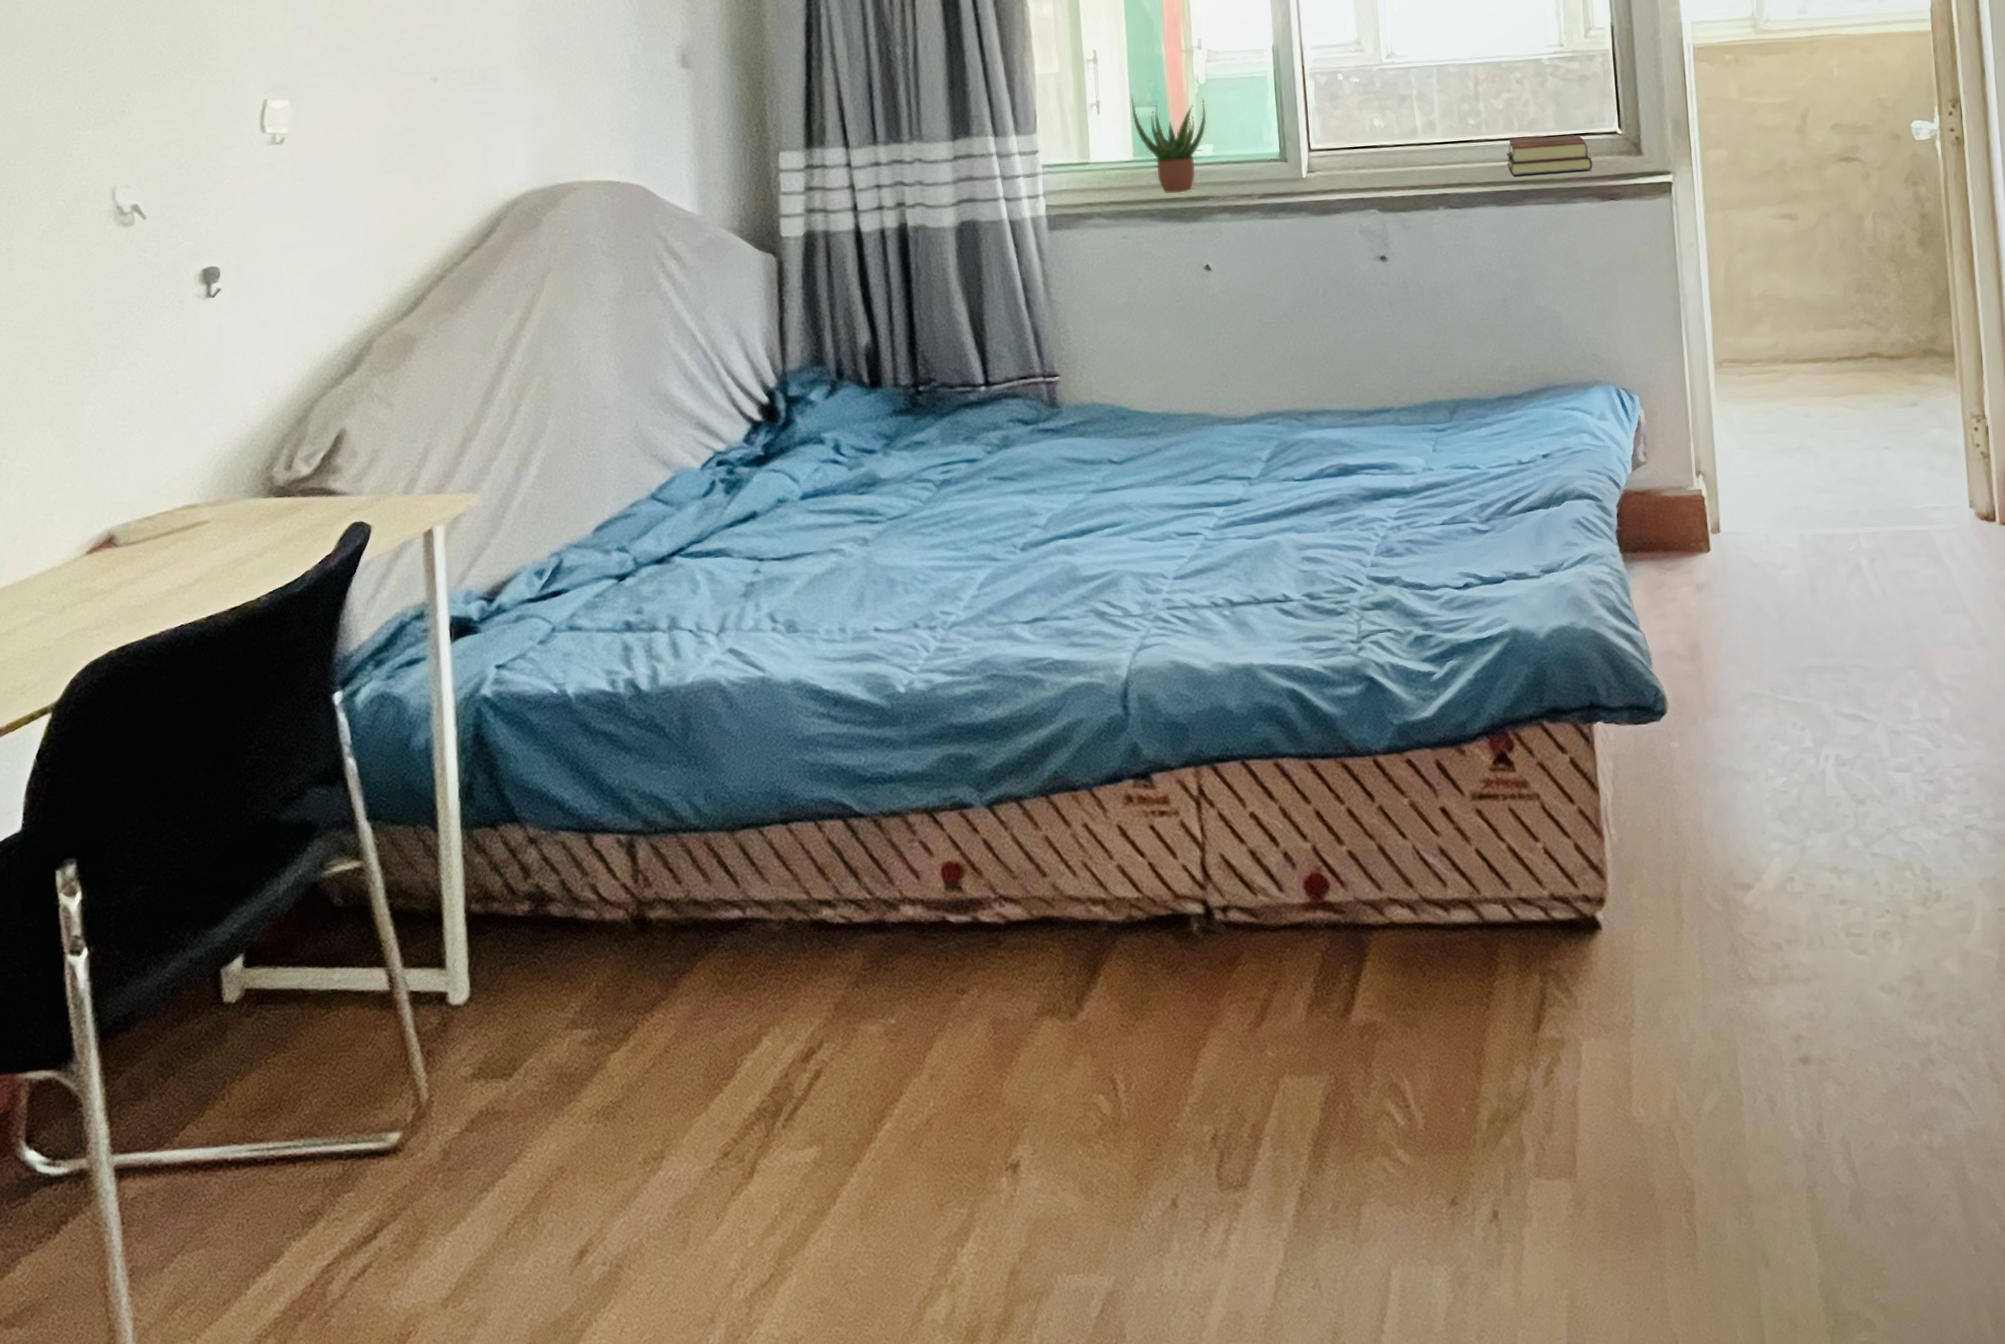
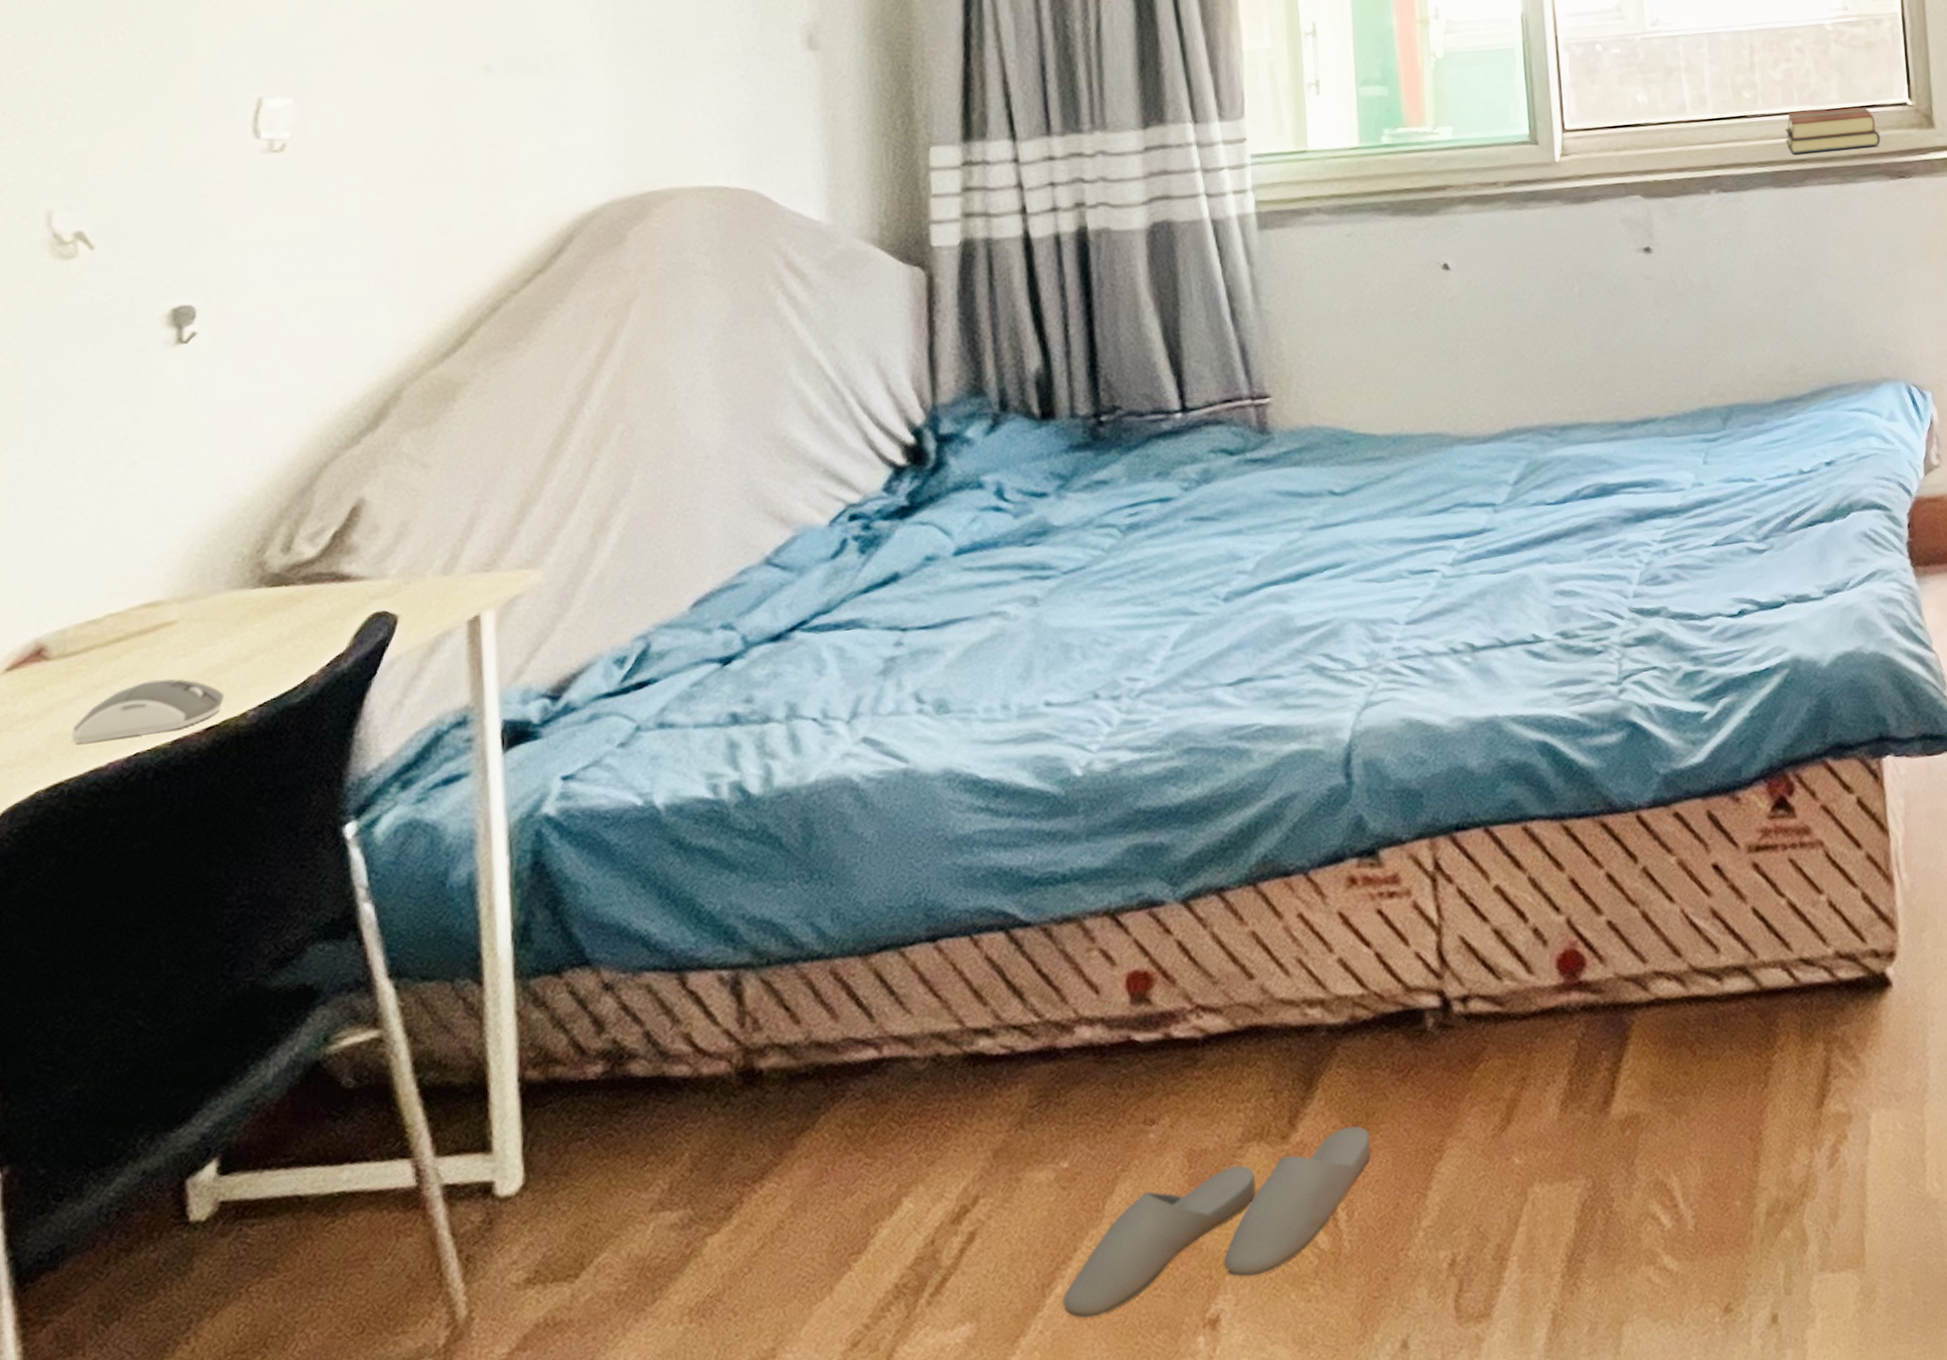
computer mouse: none [134,567,245,615] -> present [72,678,225,744]
slippers: none [891,1010,1146,1152] -> present [1062,1125,1371,1319]
potted plant: present [1131,95,1207,194] -> none [1356,72,1445,185]

